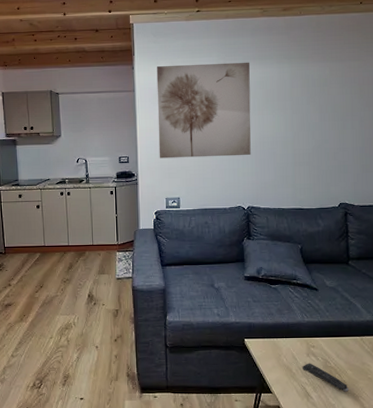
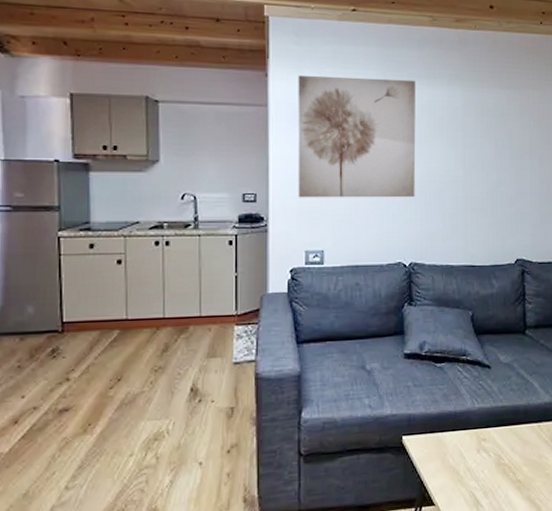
remote control: present [303,363,349,392] -> none [472,461,524,494]

